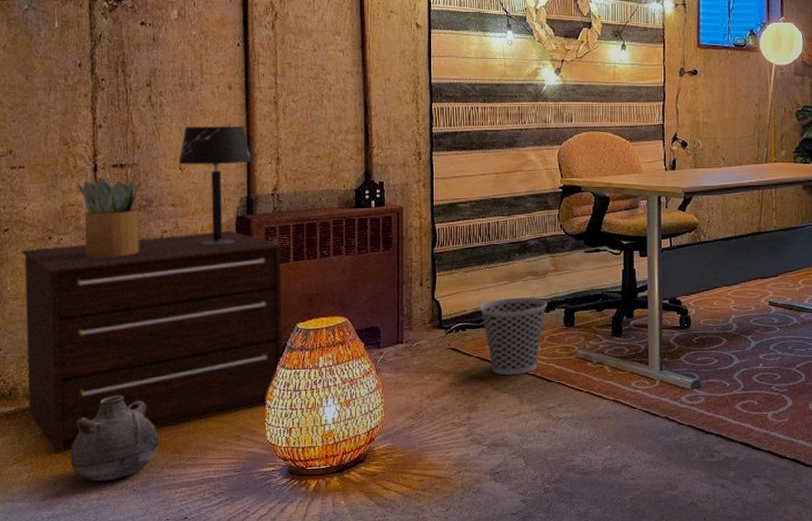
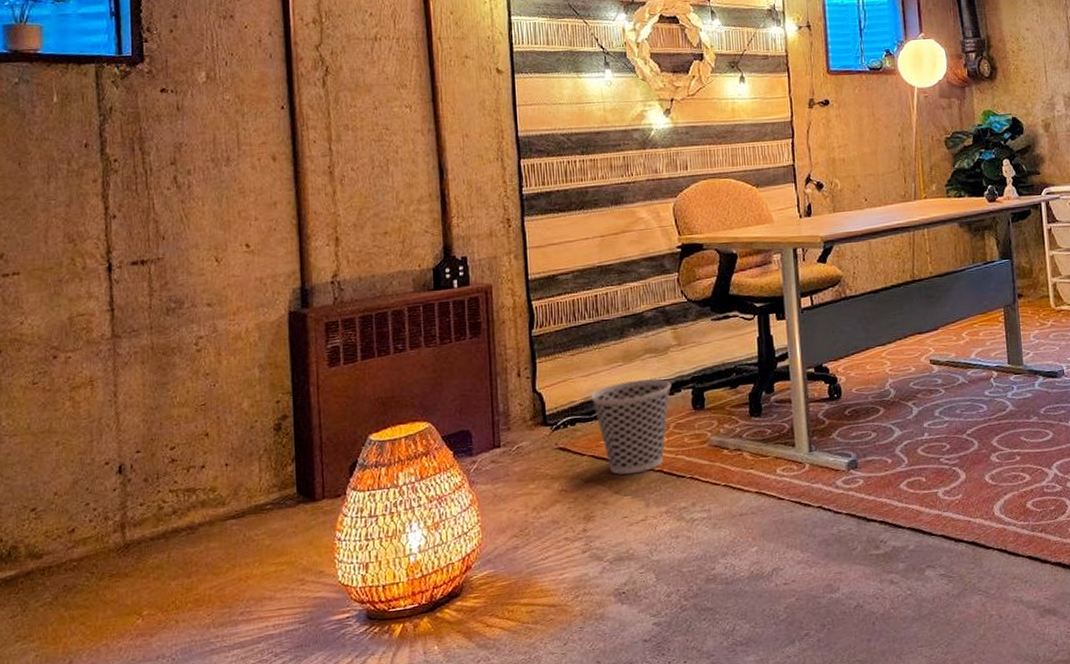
dresser: present [22,231,283,455] -> none [19,330,354,625]
vase: present [70,396,160,481] -> none [89,543,204,654]
potted plant: present [76,177,140,258] -> none [86,278,169,377]
table lamp: present [178,126,252,246] -> none [214,204,305,351]

